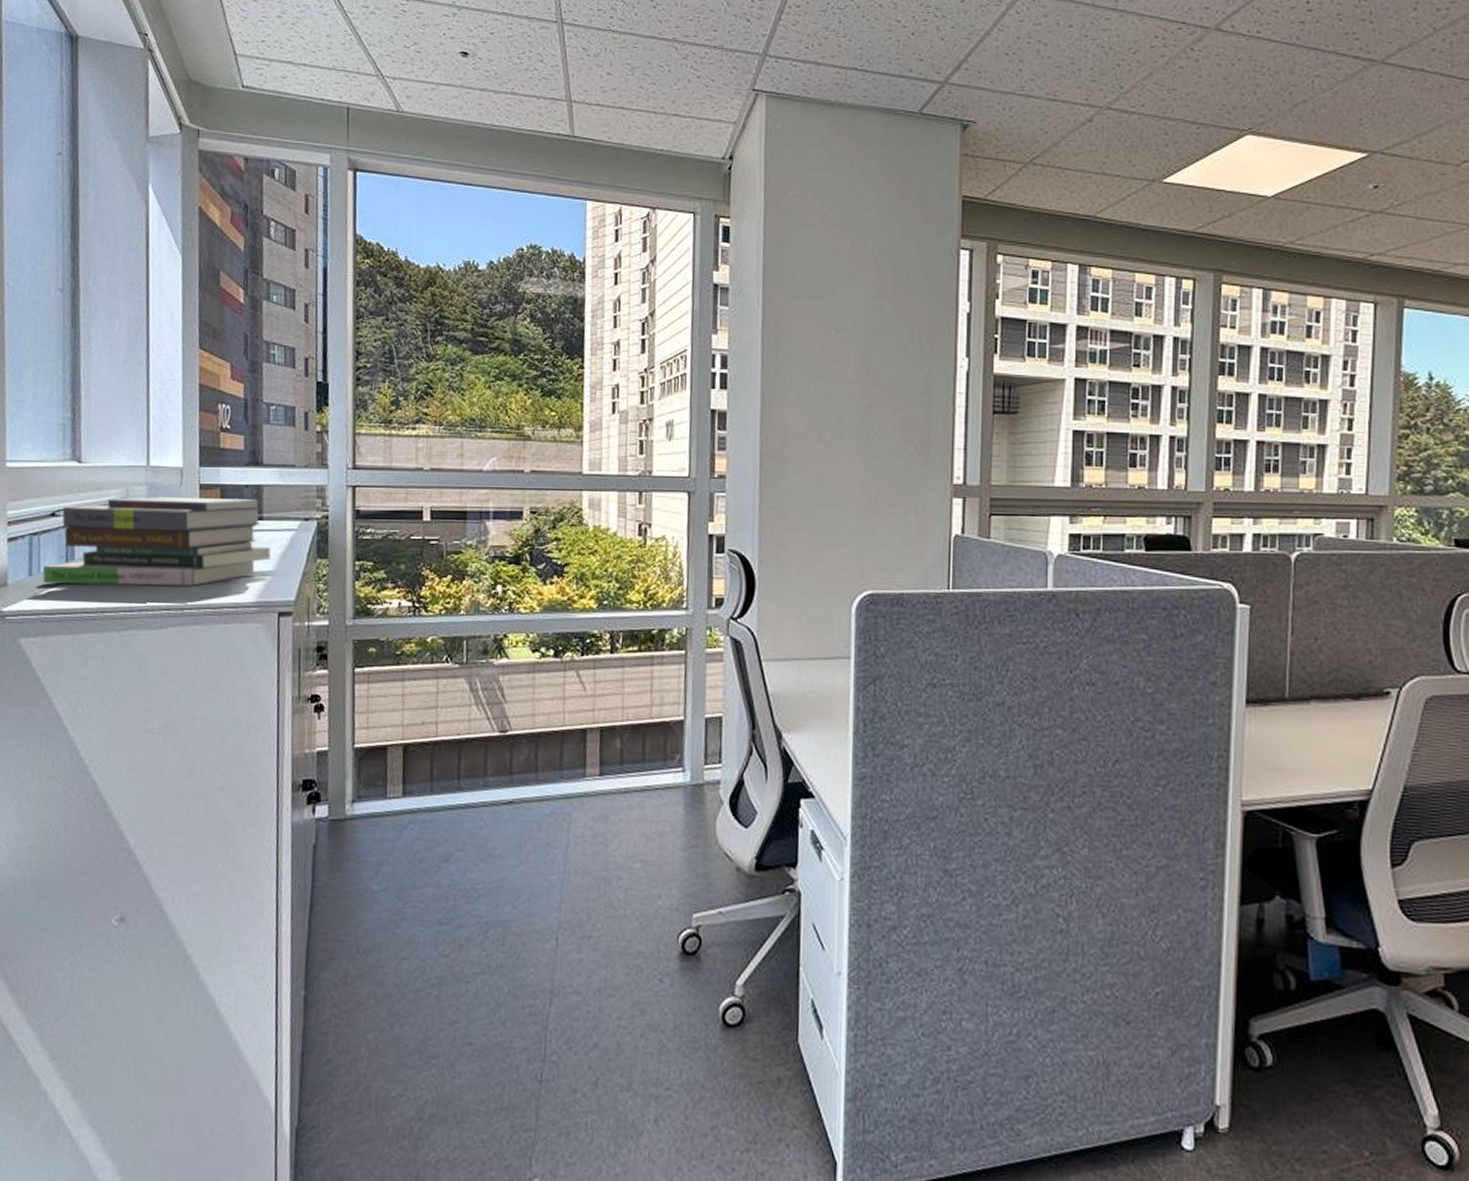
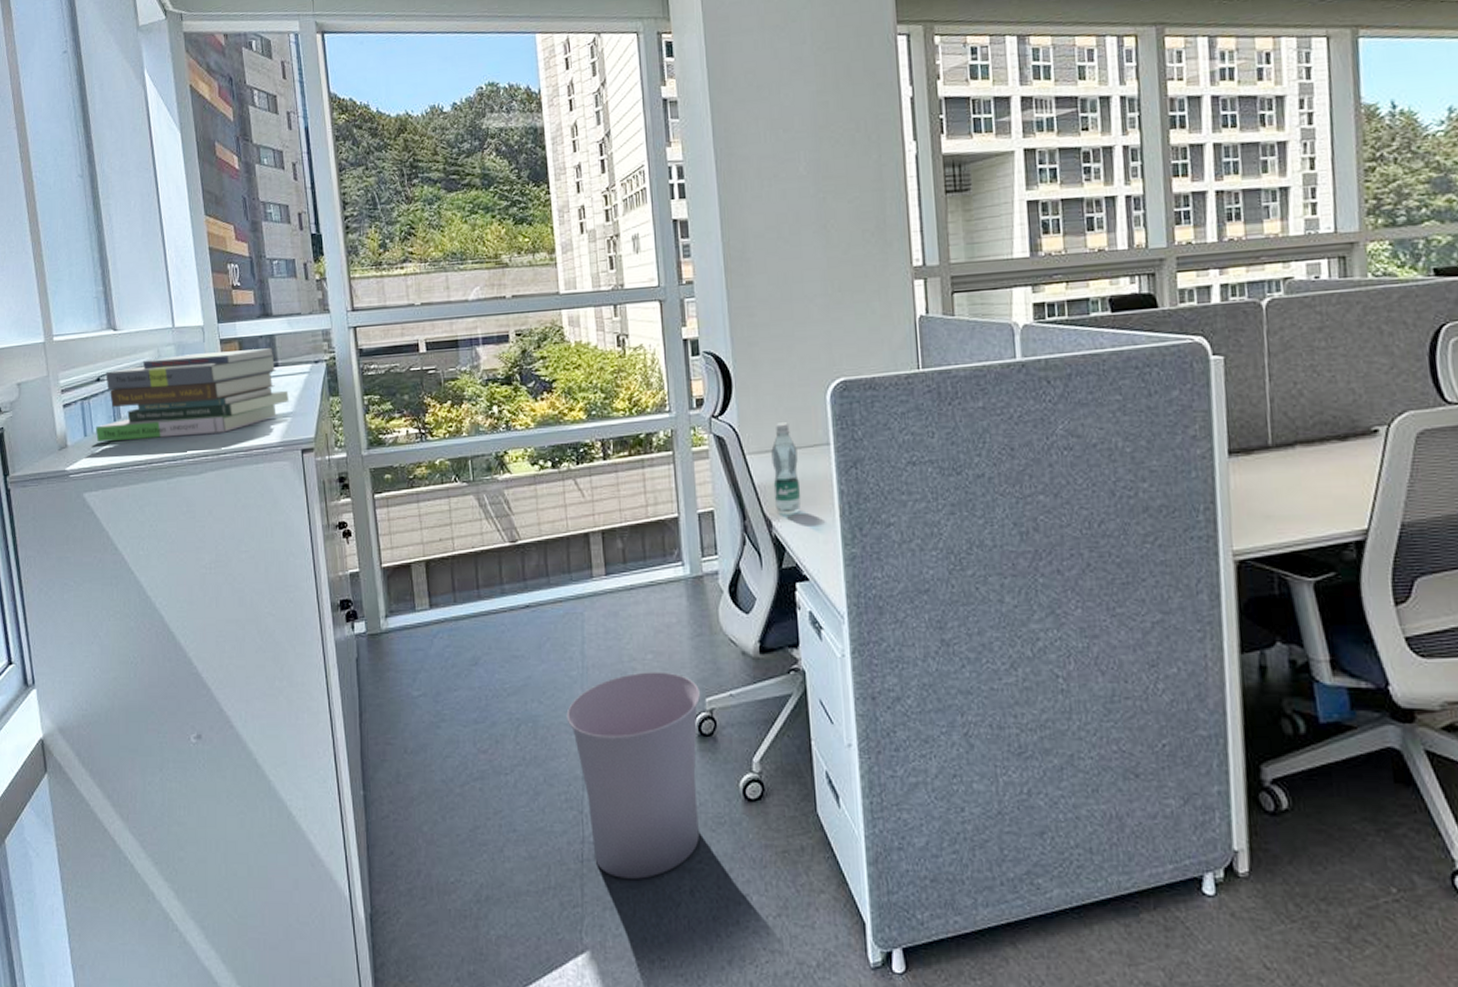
waste bin: none [540,881,687,1104] -> present [566,672,700,879]
bottle: none [786,631,816,727] -> present [771,422,802,515]

